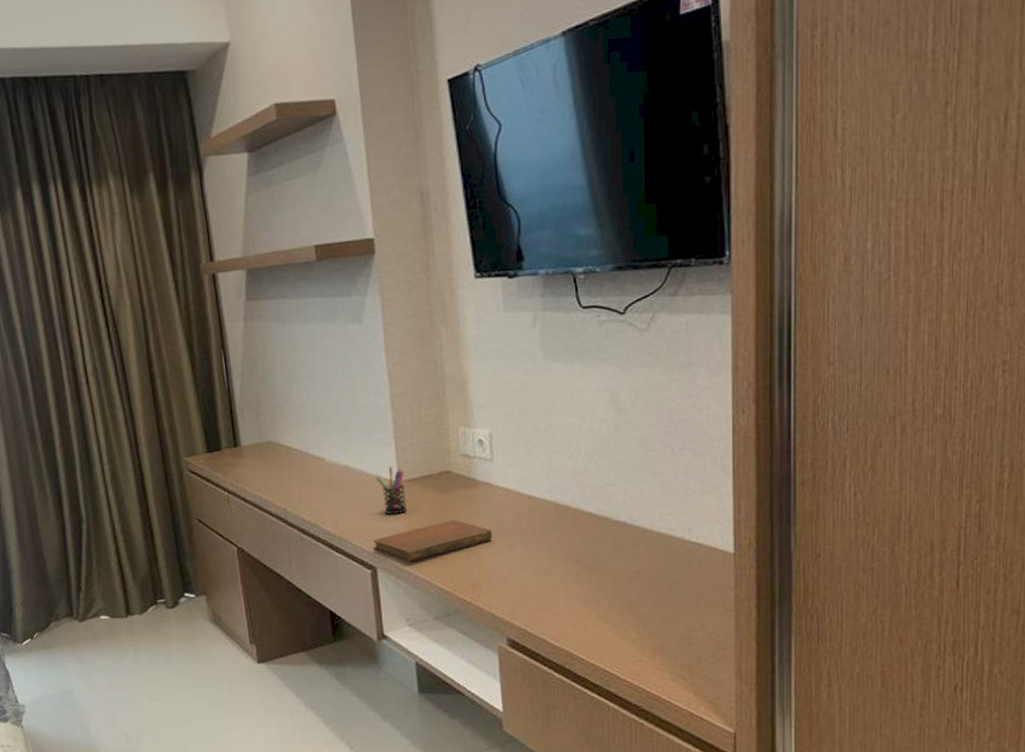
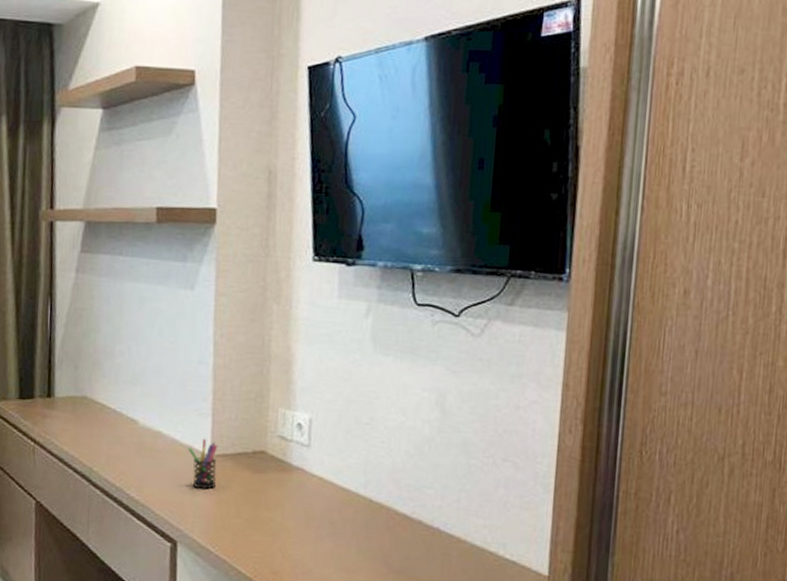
notebook: present [372,520,493,562] -> none [175,502,302,540]

